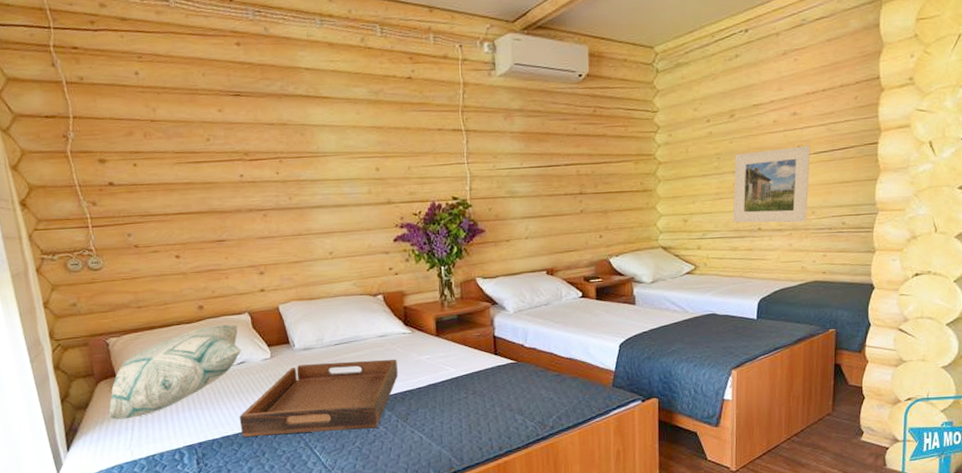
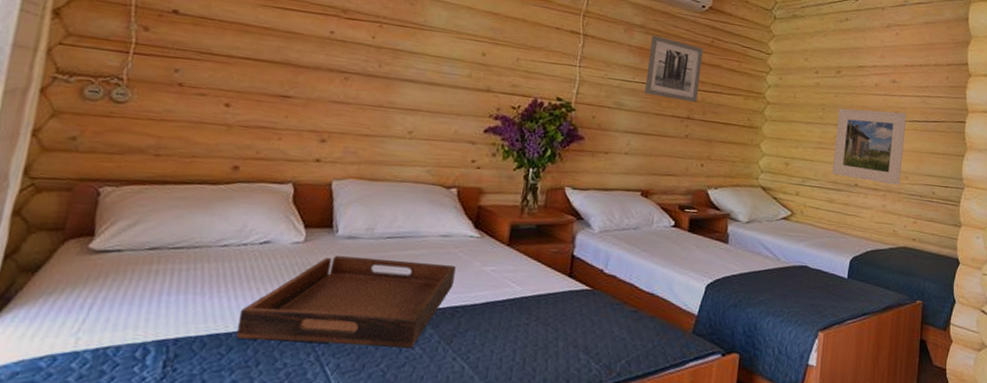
decorative pillow: present [108,324,242,420] -> none [62,191,276,294]
wall art: none [532,116,588,178] -> present [644,35,703,102]

